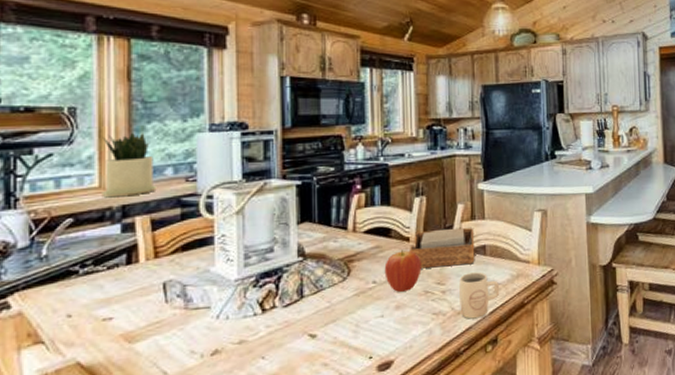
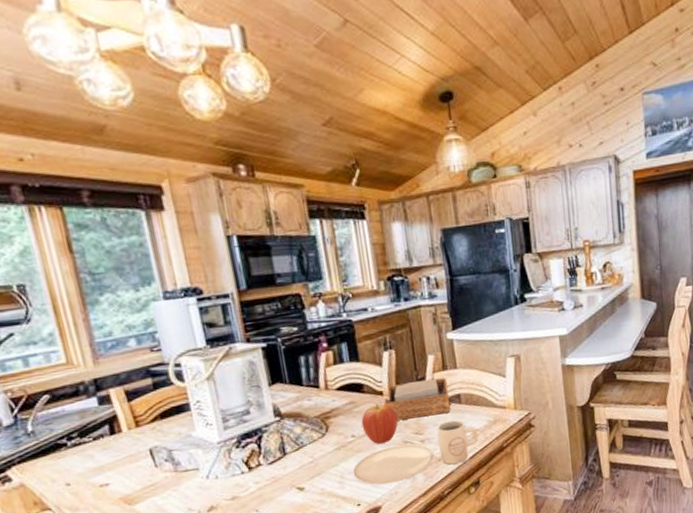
planter: present [100,132,158,198] -> none [58,305,125,373]
plate: none [369,294,453,337] -> present [353,444,434,485]

